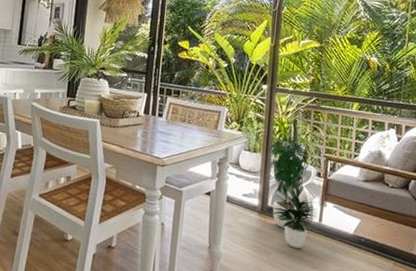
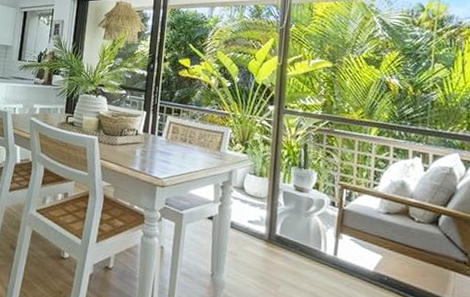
potted plant: present [268,134,318,248] -> none [276,159,333,283]

